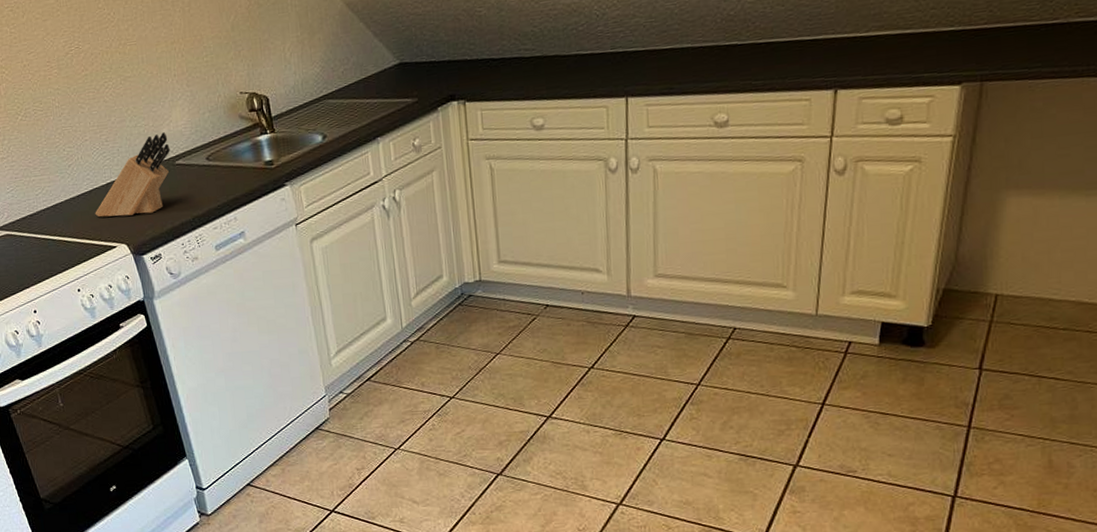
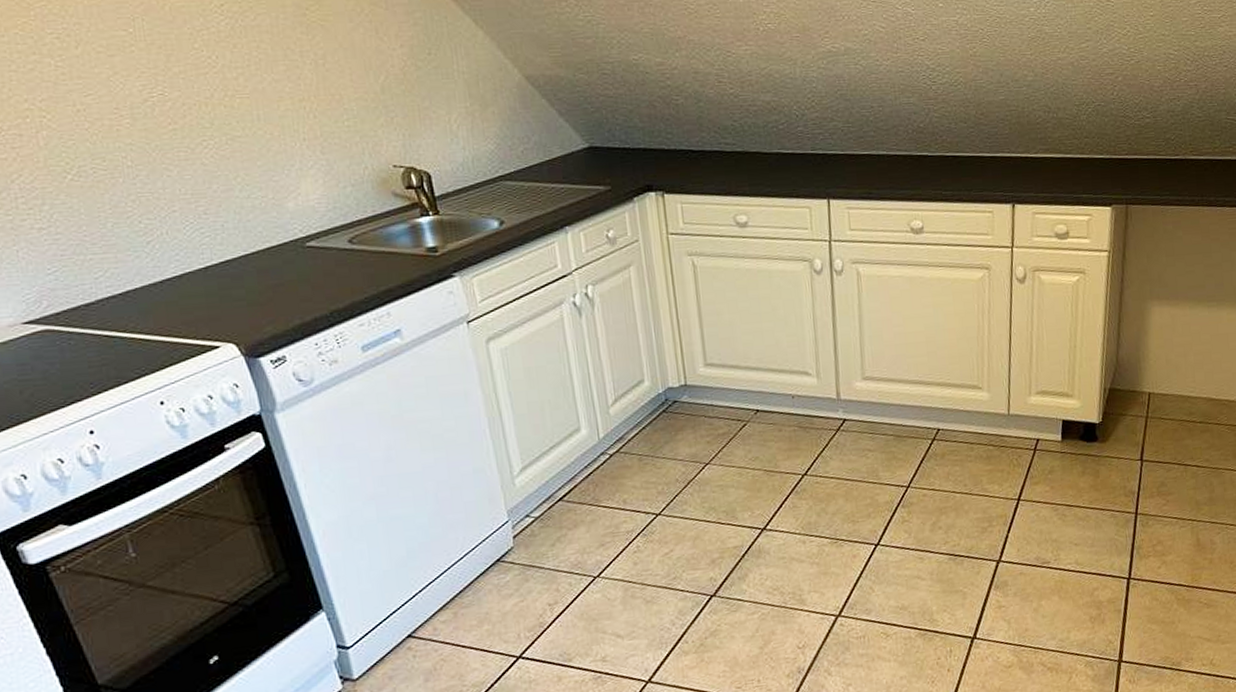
knife block: present [95,132,170,217] -> none [187,207,298,310]

